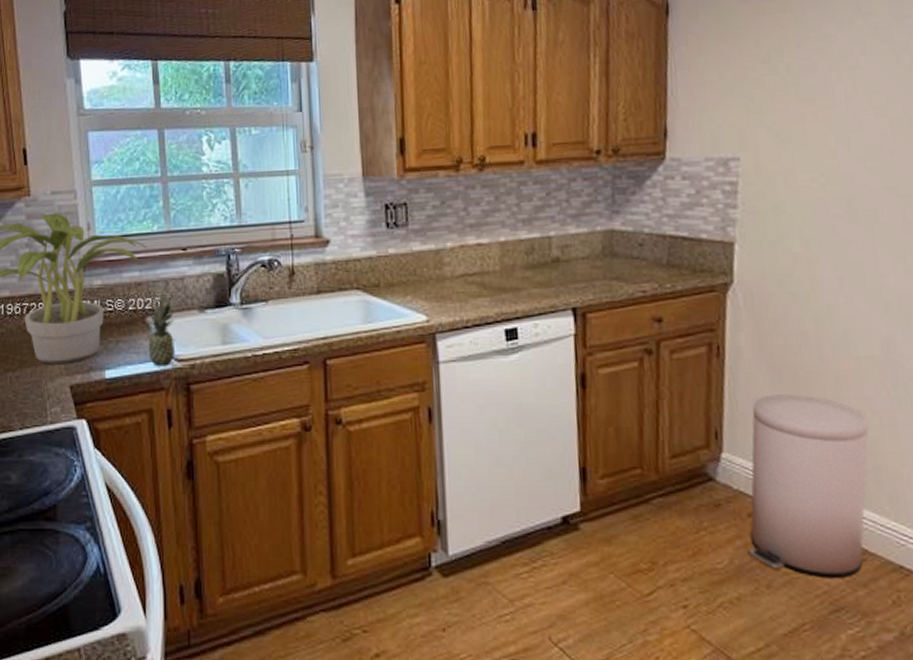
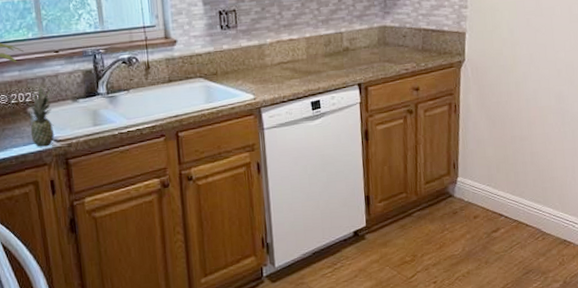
pedal bin: present [748,394,869,578] -> none [474,134,547,253]

